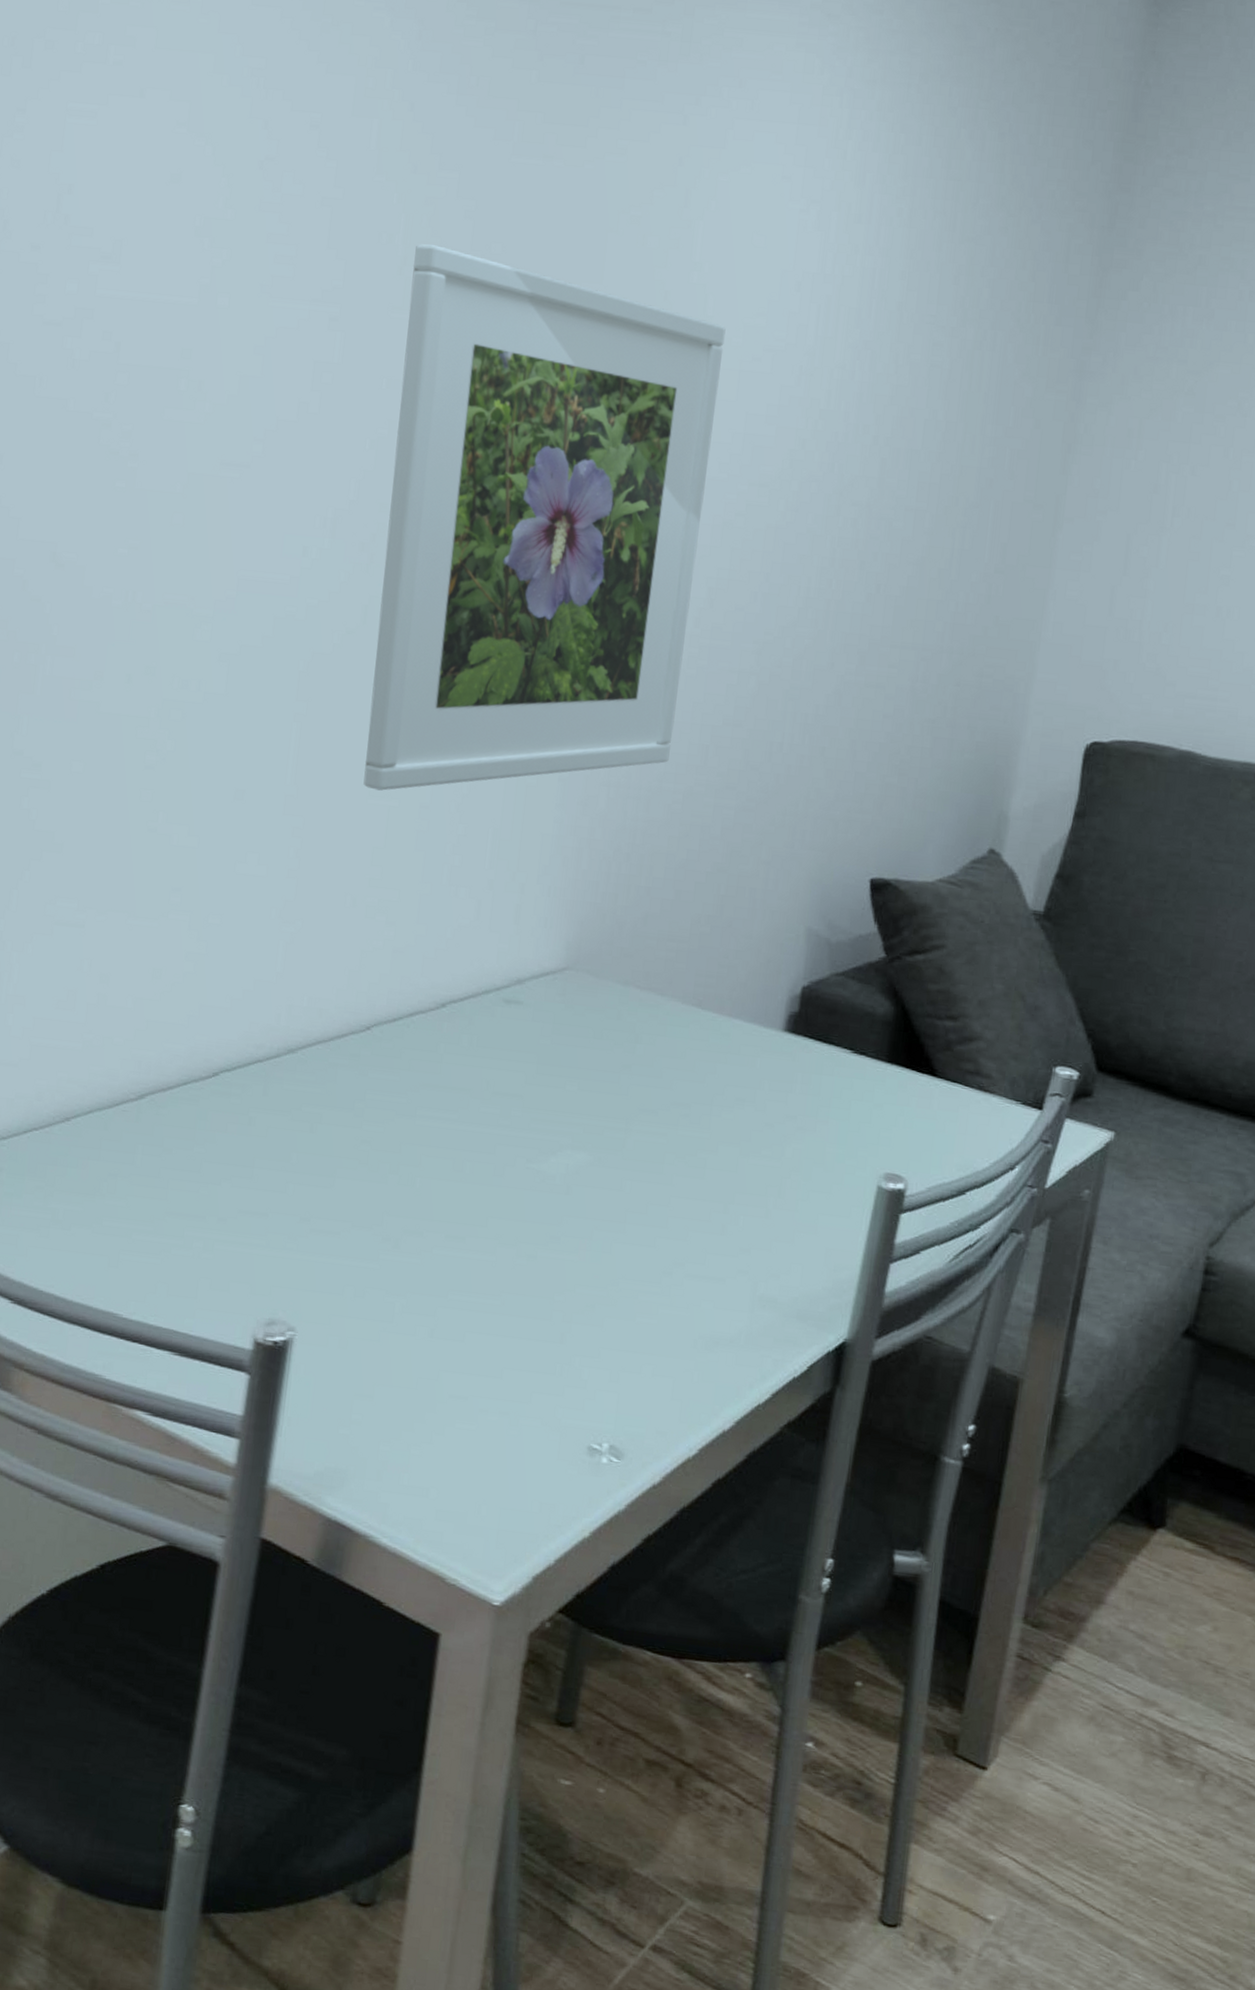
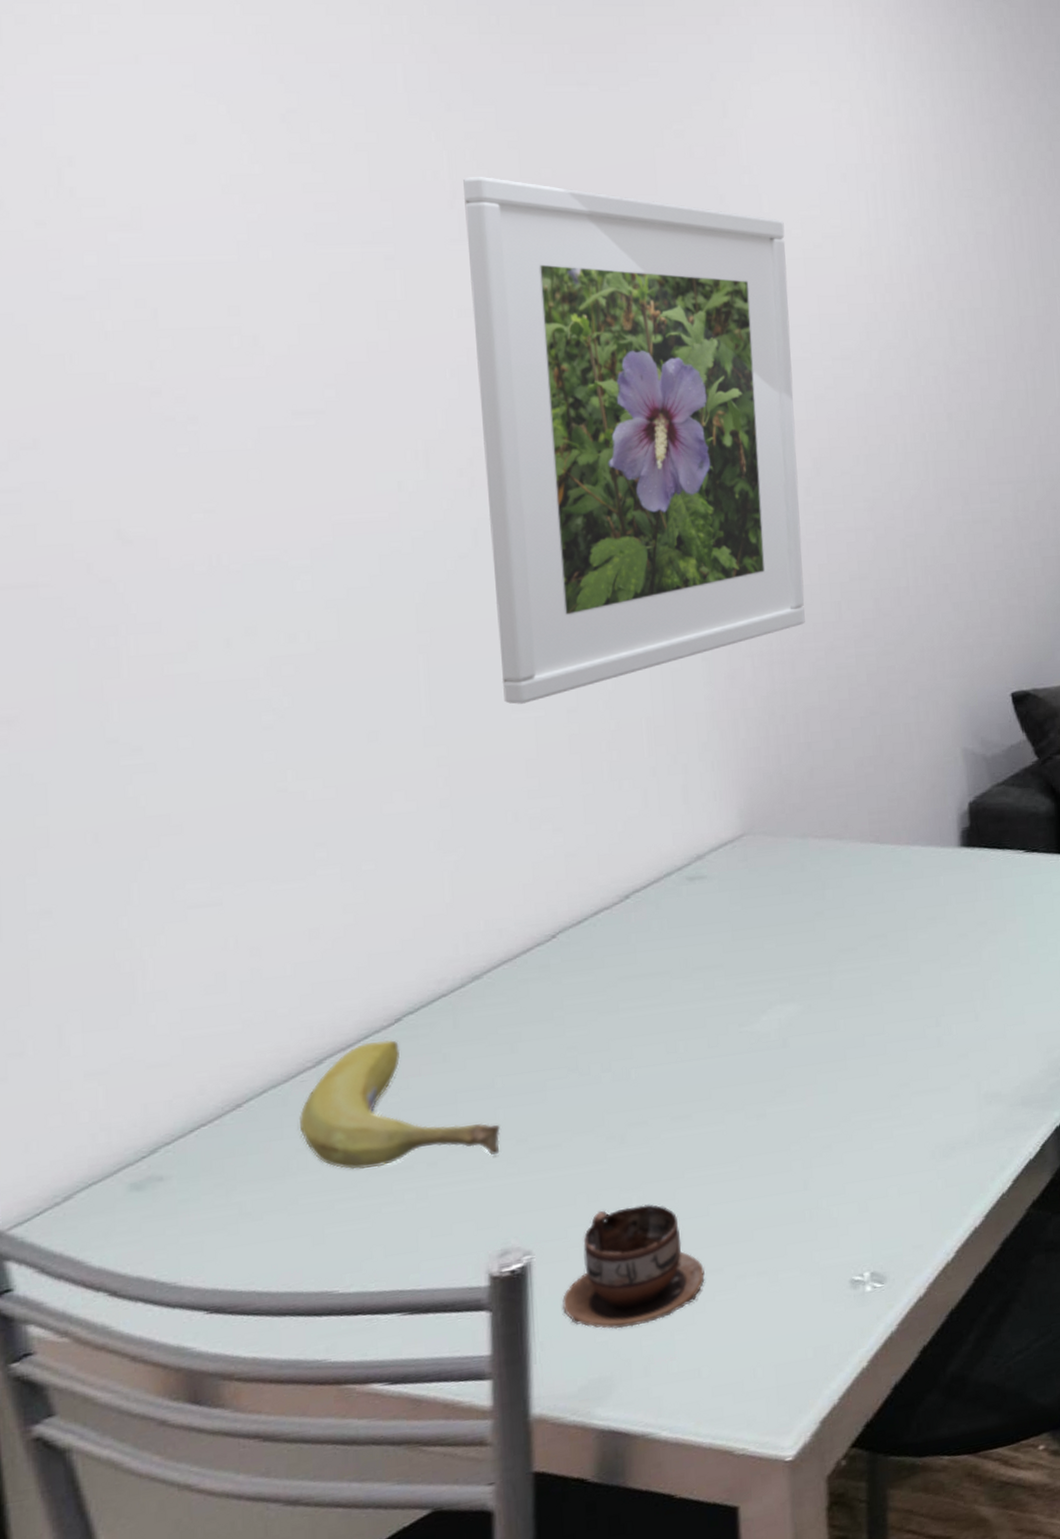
fruit: none [115,1088,288,1226] -> present [298,1040,500,1170]
cup: none [314,1307,450,1430] -> present [563,1204,705,1330]

